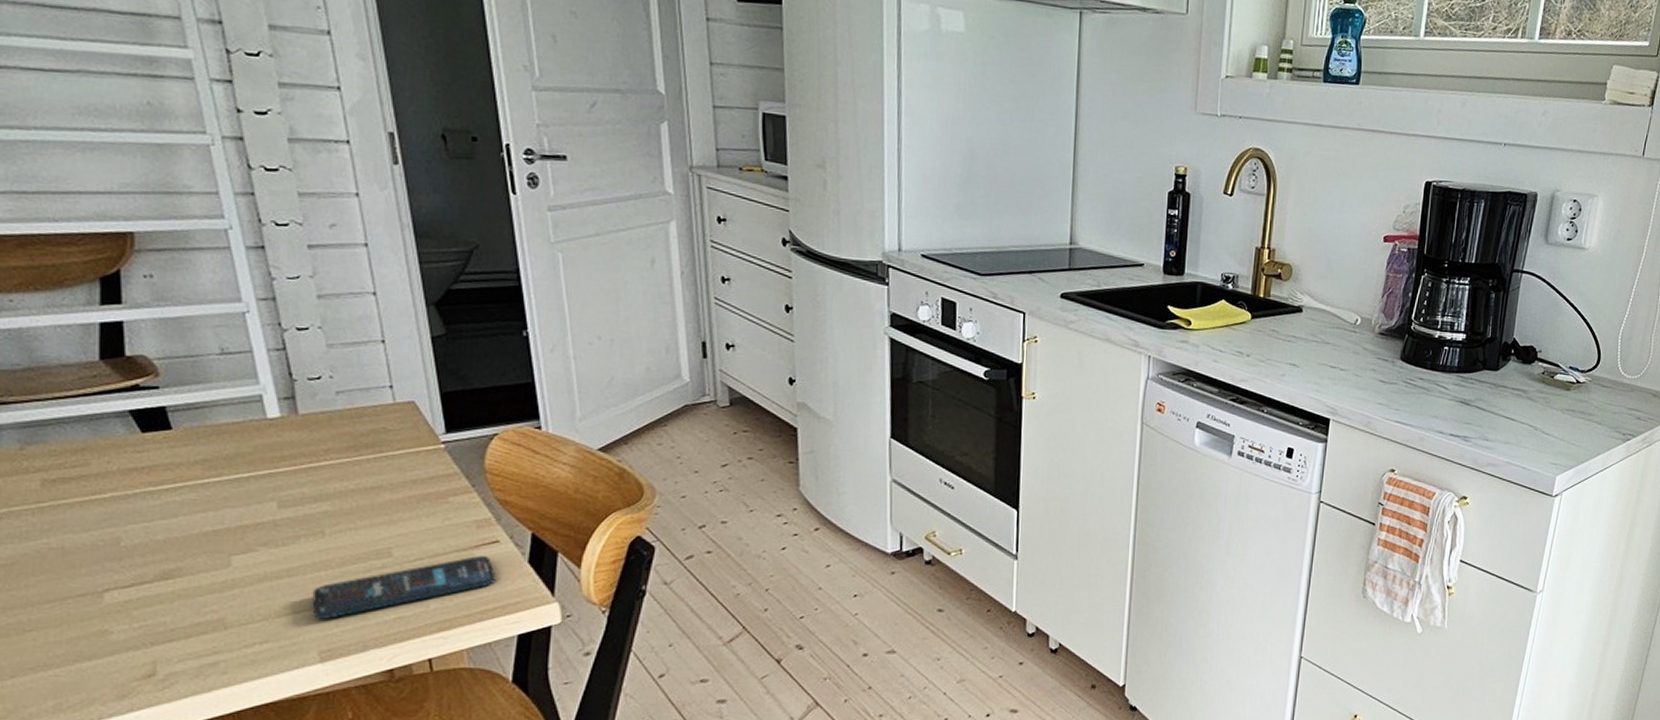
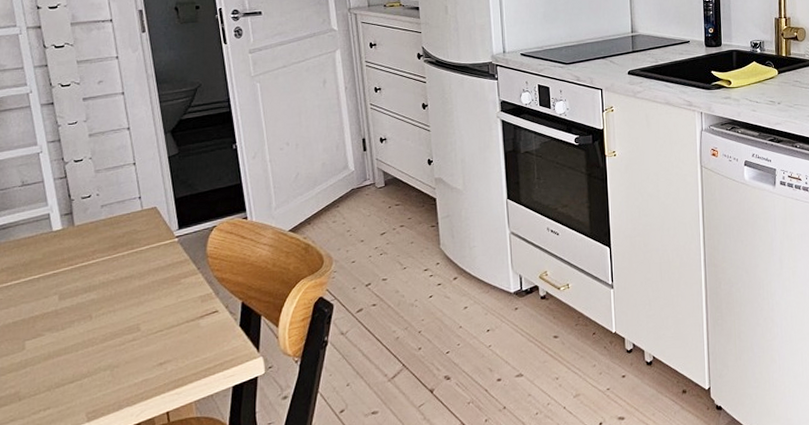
smartphone: present [312,556,497,620] -> none [82,324,216,387]

